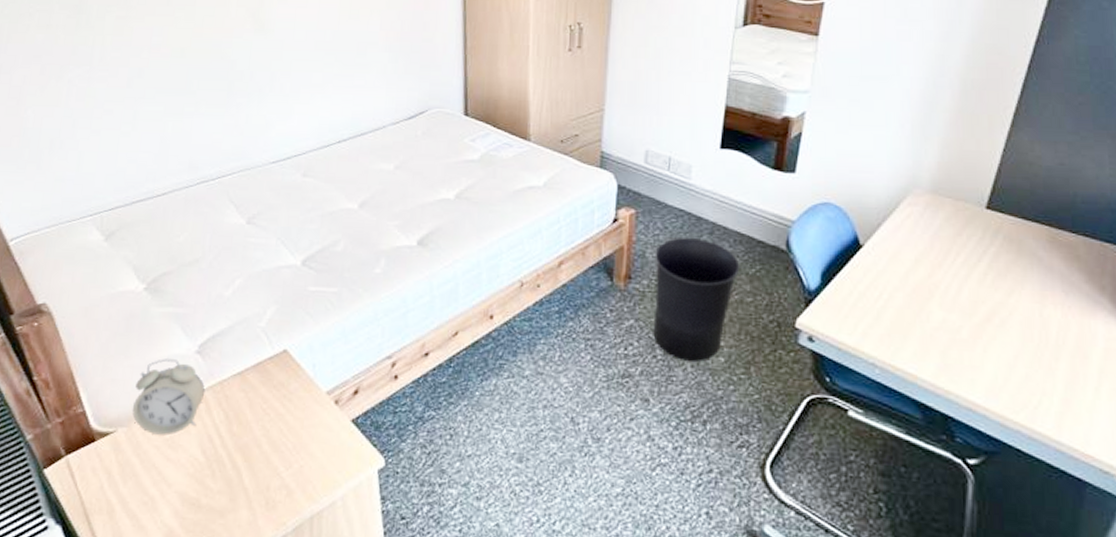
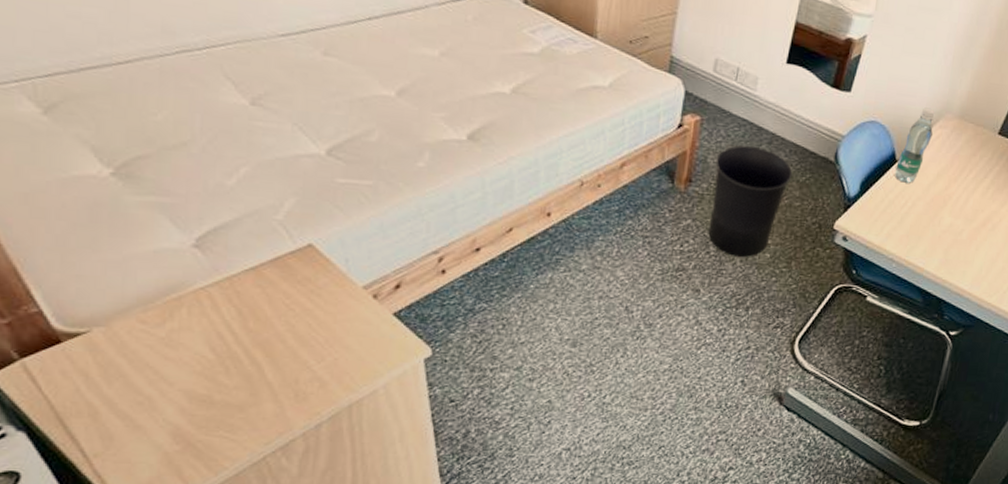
alarm clock: present [132,359,205,436] -> none [109,253,209,335]
bottle: none [861,183,901,271] -> present [895,107,935,183]

